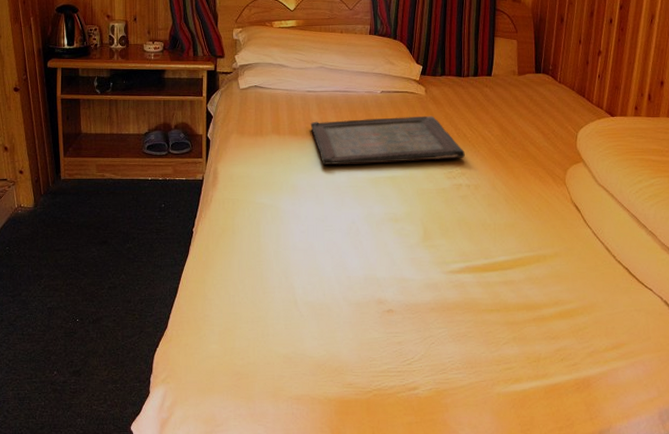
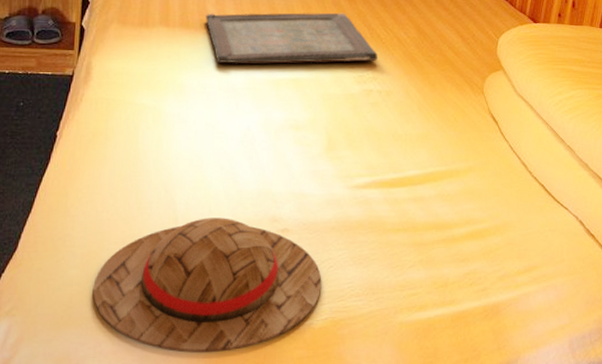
straw hat: none [230,300,425,418] -> present [93,218,322,354]

